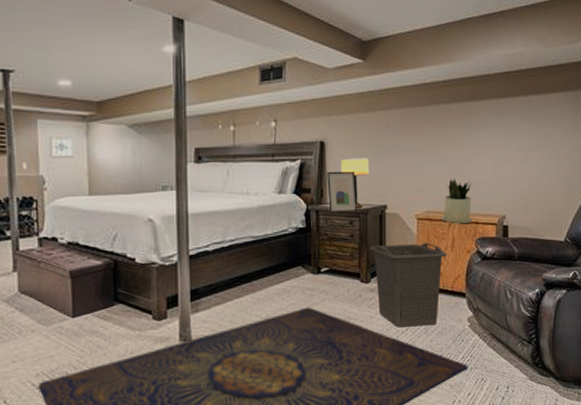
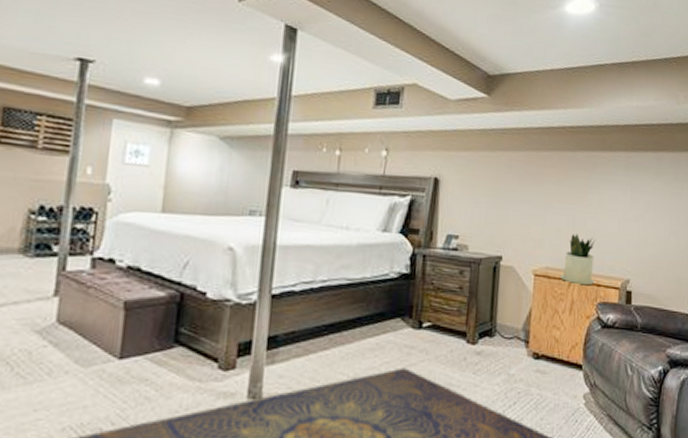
picture frame: present [327,171,358,213] -> none [437,211,471,261]
table lamp: present [341,158,369,209] -> none [454,199,486,258]
laundry basket: present [370,243,448,328] -> none [479,300,566,401]

